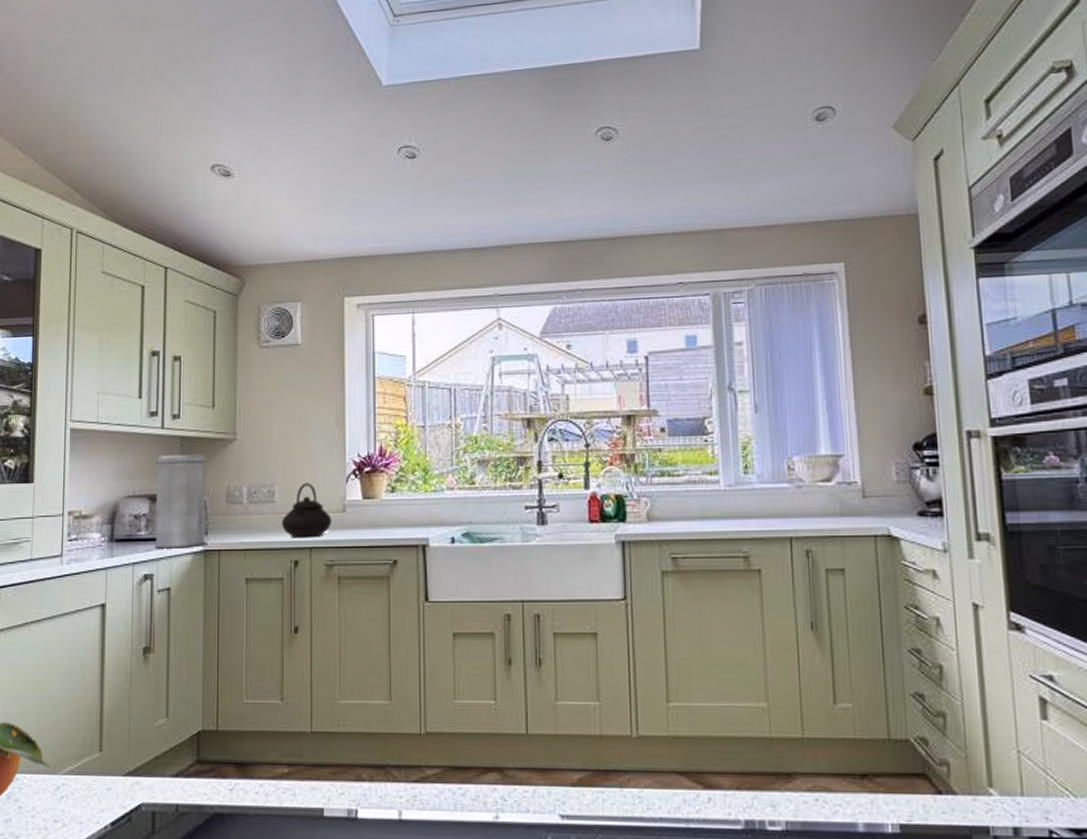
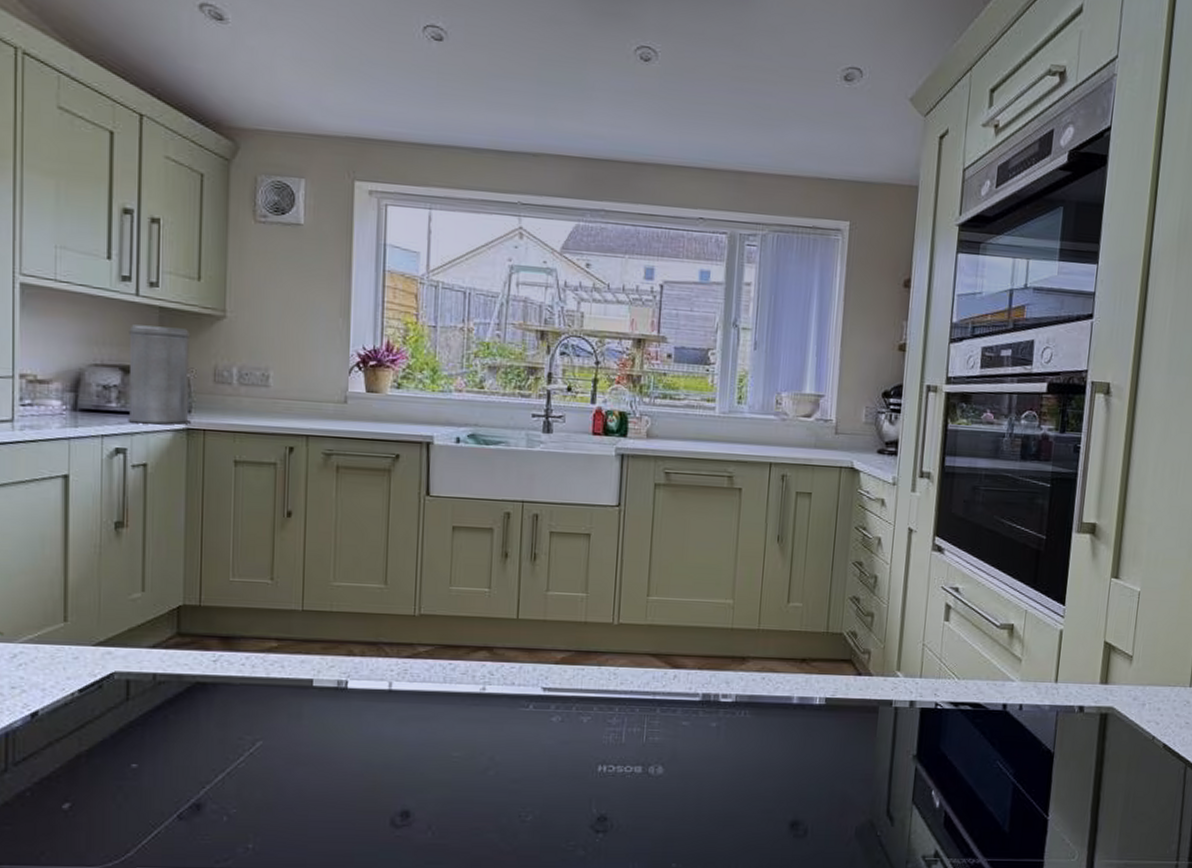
teapot: present [281,483,332,538] -> none [275,370,332,426]

